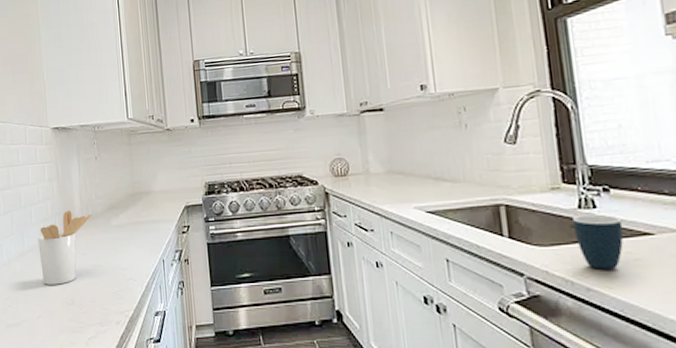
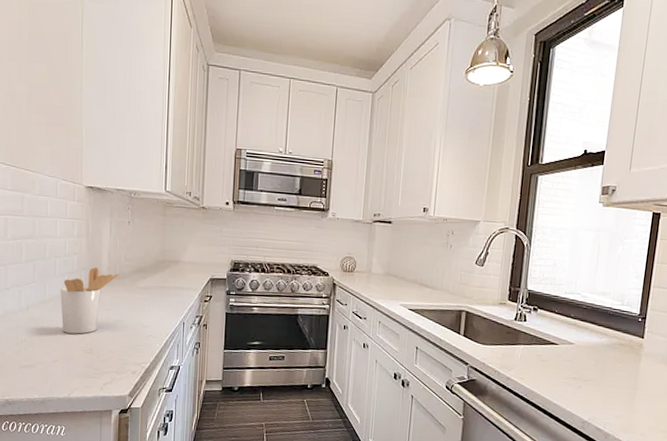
mug: present [573,215,624,270] -> none [508,326,541,366]

